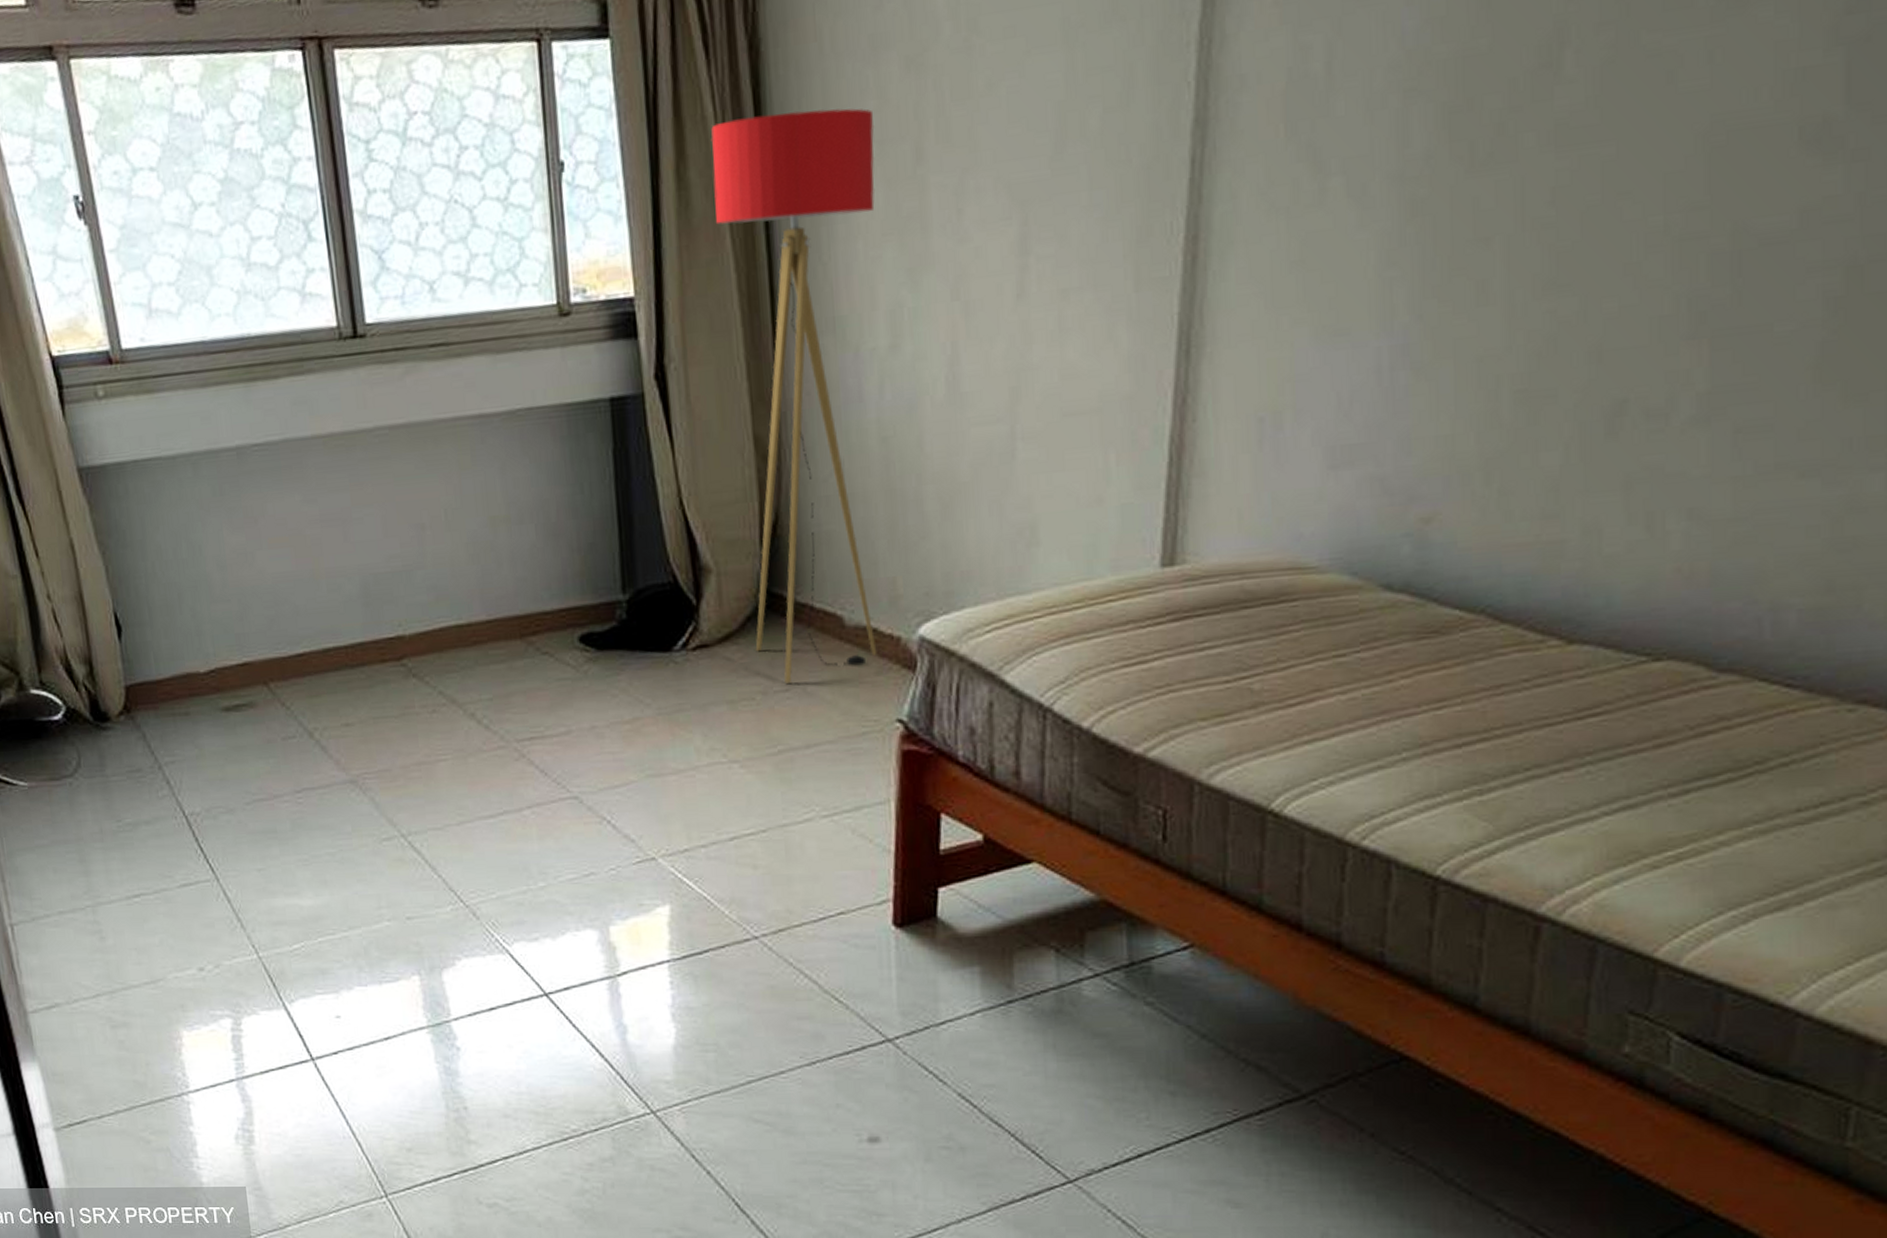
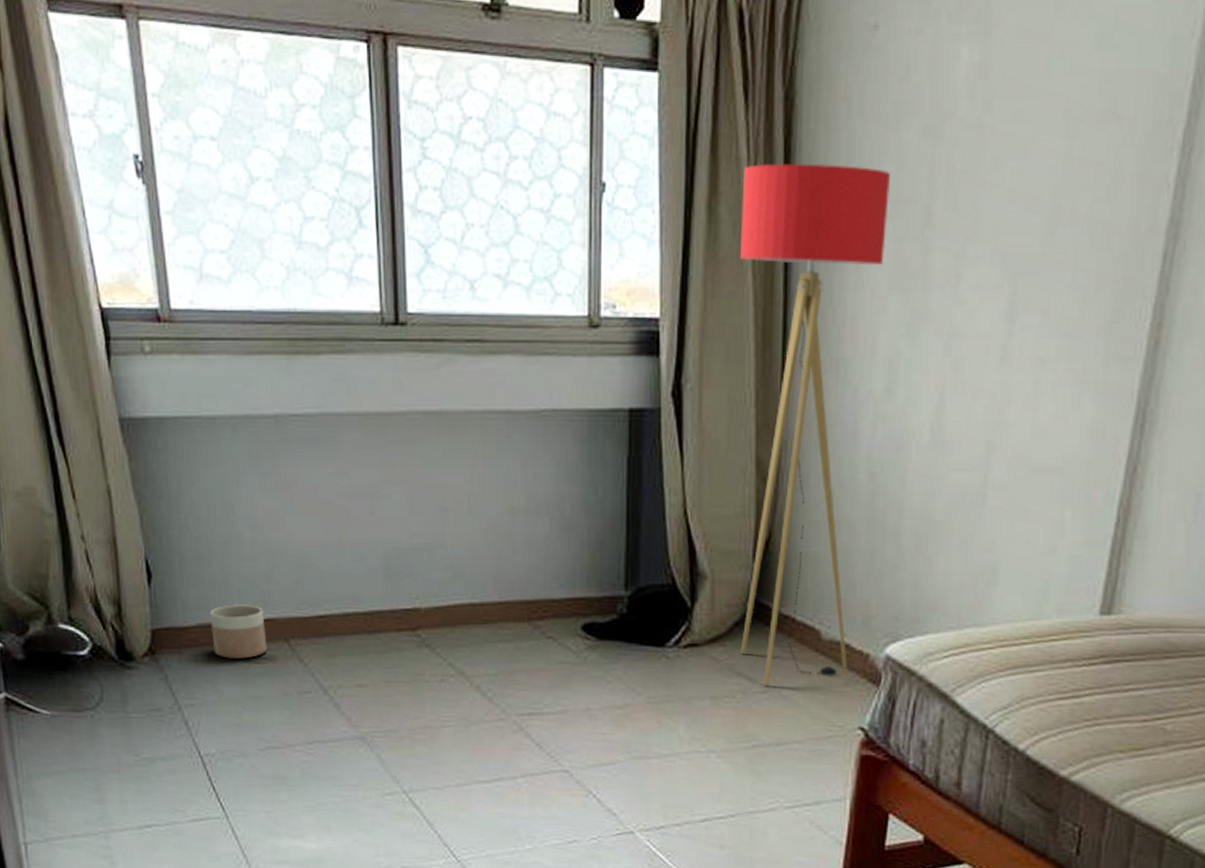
planter: none [184,650,247,709] -> present [210,605,267,659]

